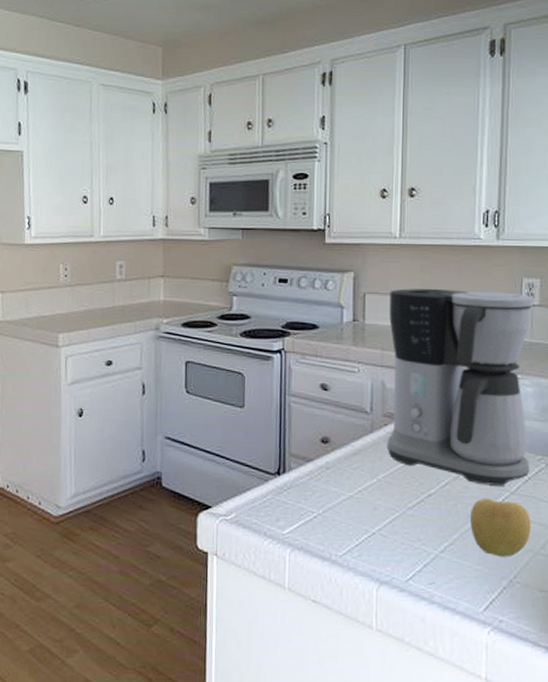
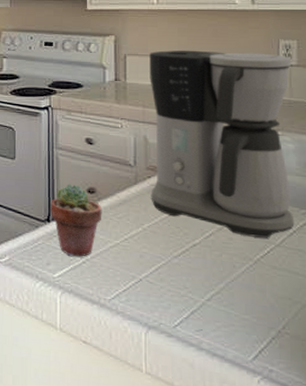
potted succulent: none [281,433,336,511] -> present [51,184,102,257]
apple: present [470,498,531,557] -> none [236,249,298,308]

